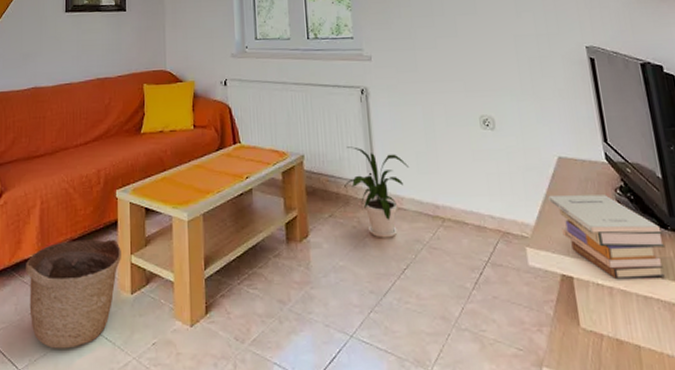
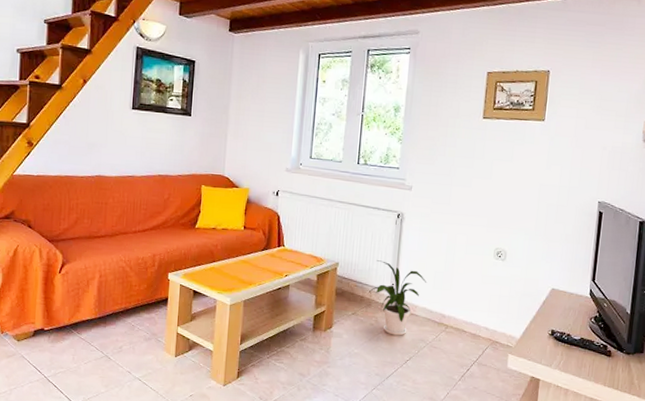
basket: present [26,239,121,349] -> none [83,309,169,393]
books: present [547,194,666,280] -> none [534,317,619,387]

